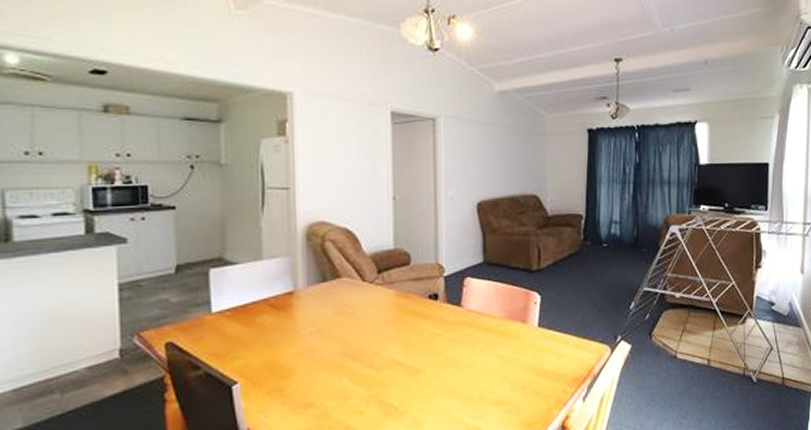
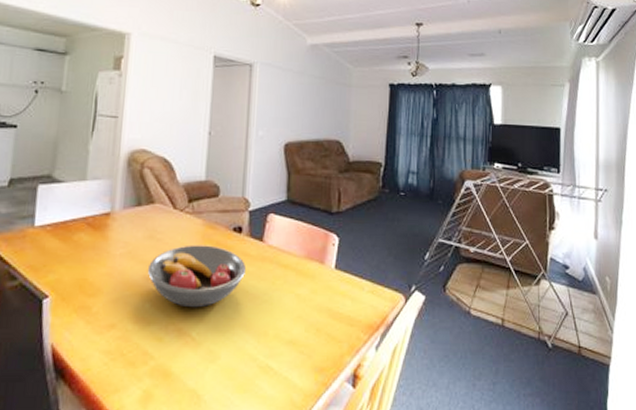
fruit bowl: none [340,315,446,380] -> present [147,245,247,308]

